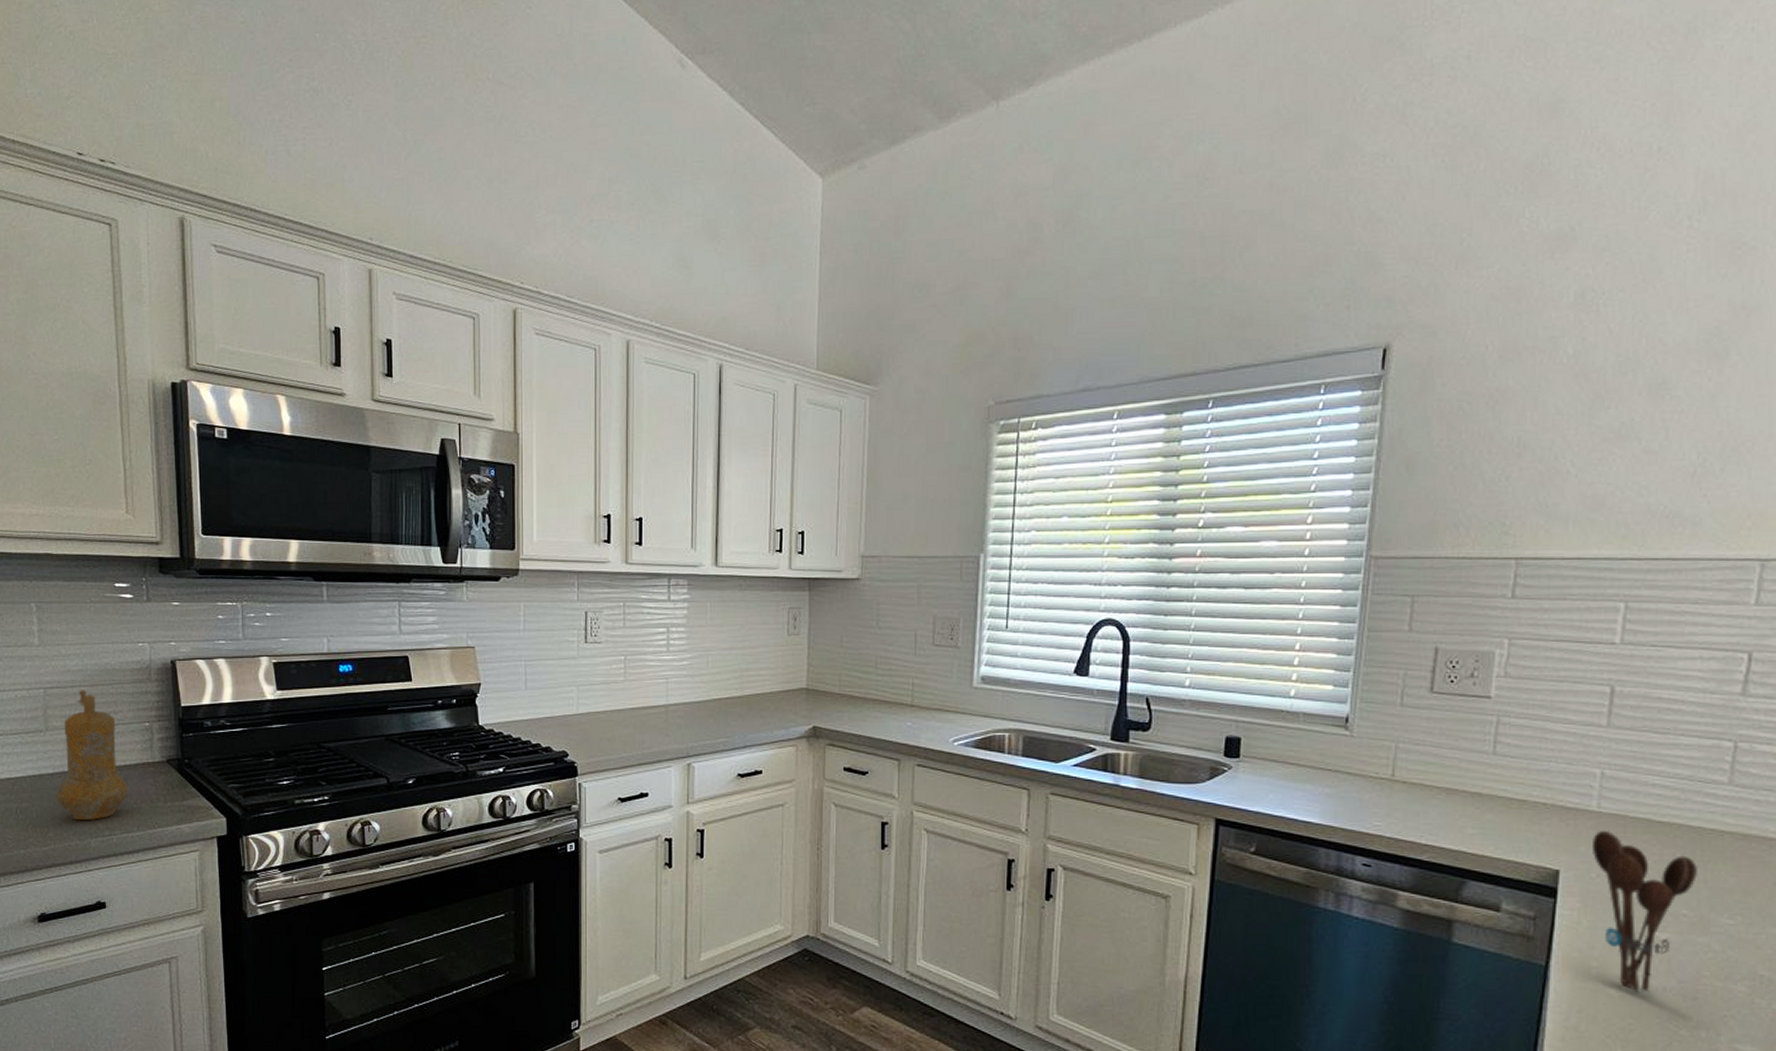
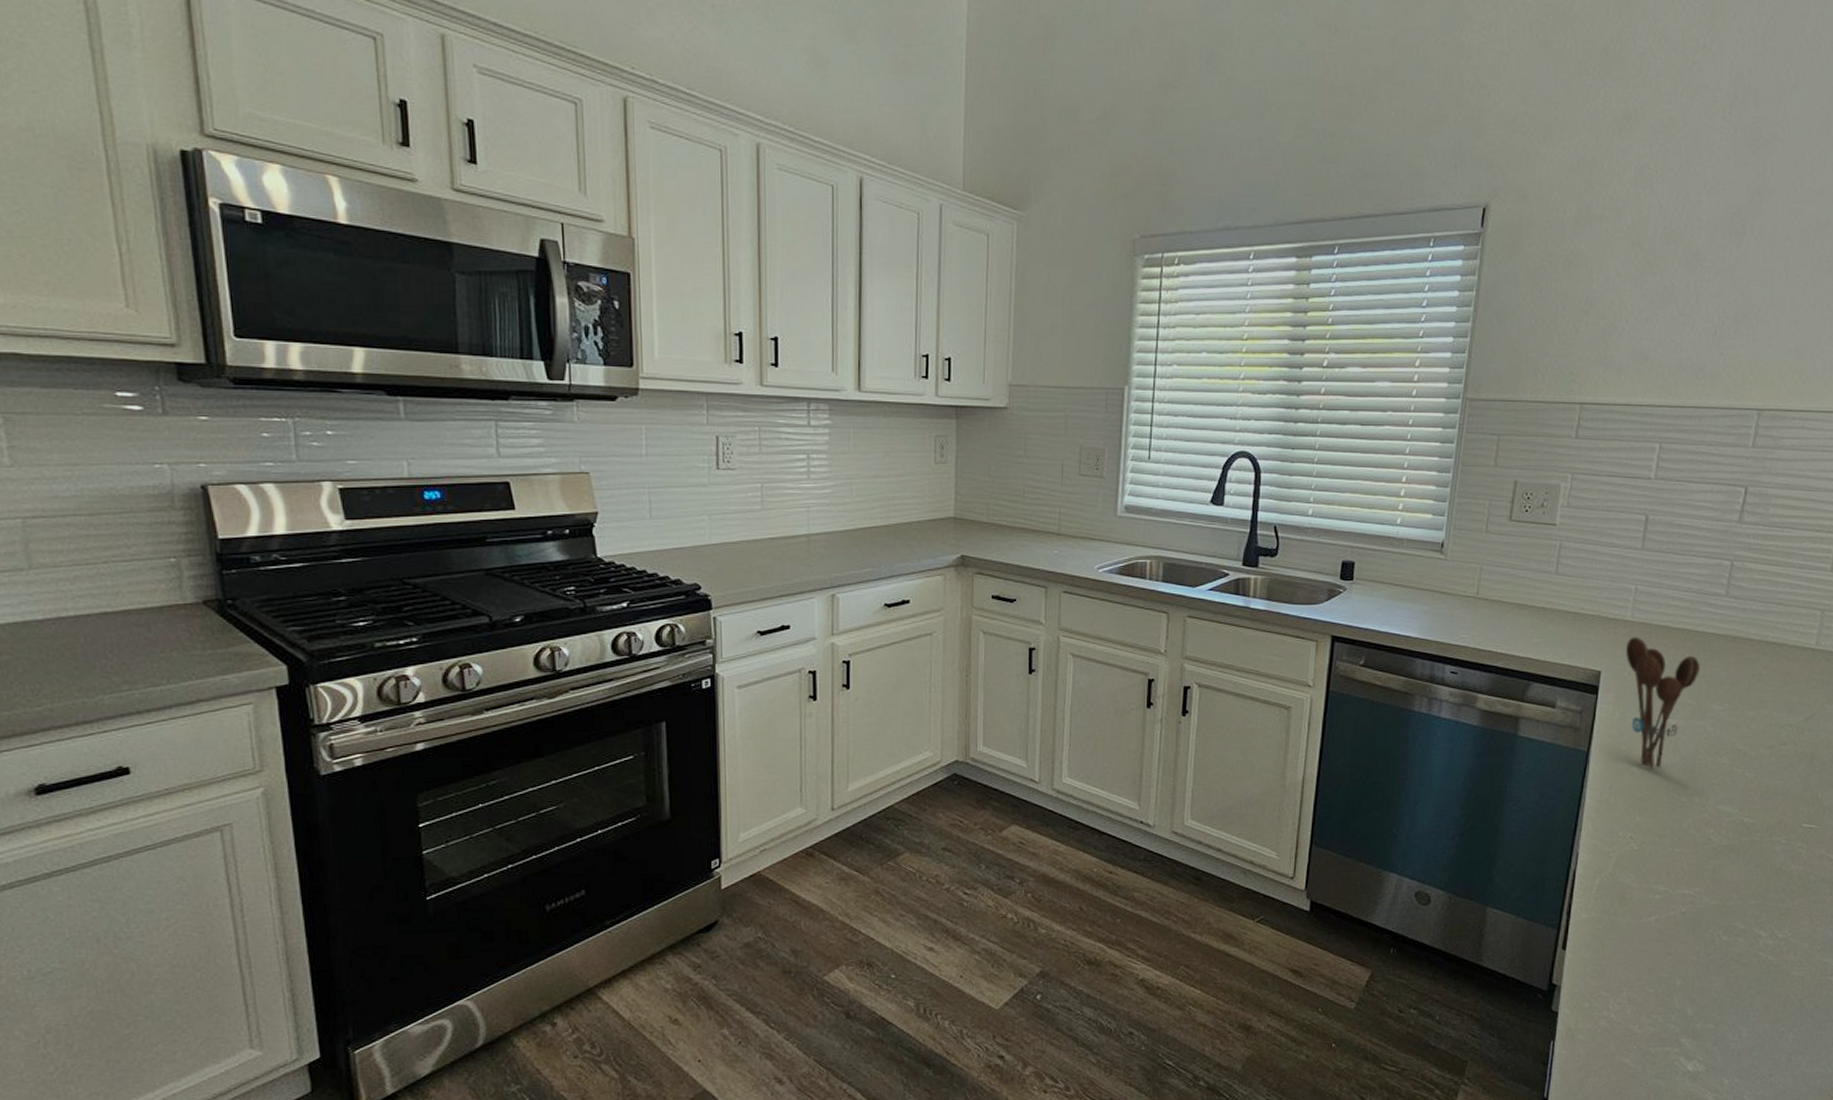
pepper mill: present [56,690,129,821] -> none [50,520,153,675]

